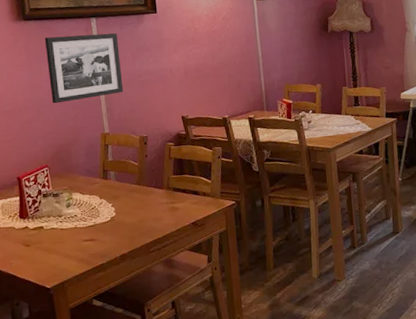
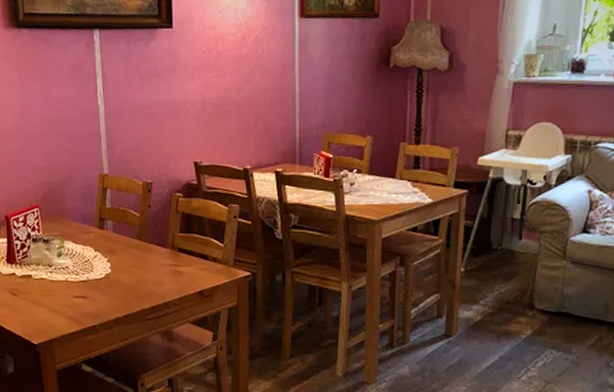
picture frame: present [44,33,124,104] -> none [39,50,128,133]

